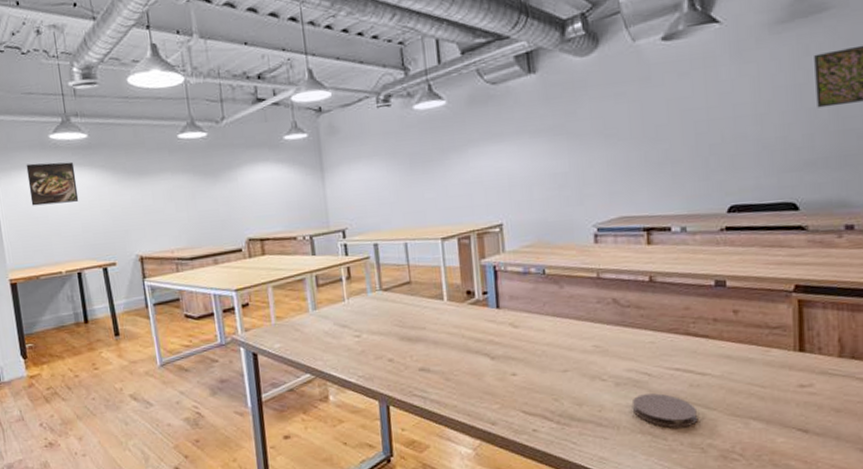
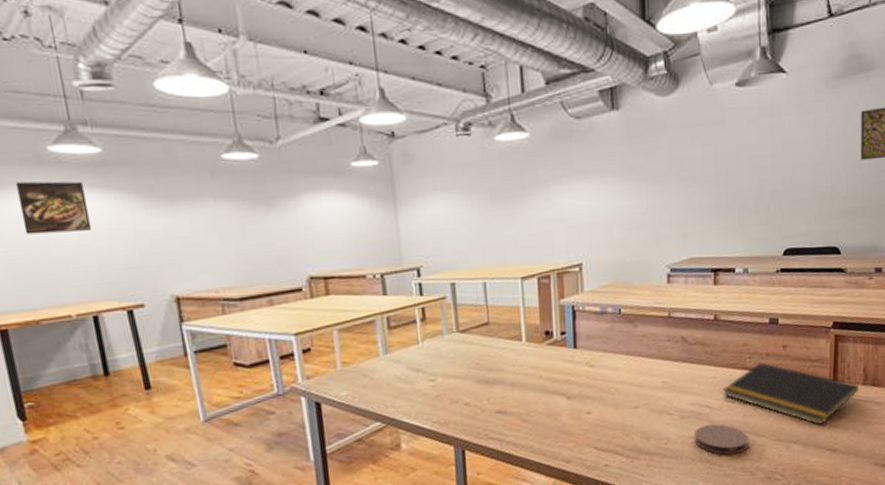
notepad: none [662,328,835,401] -> present [722,362,860,425]

